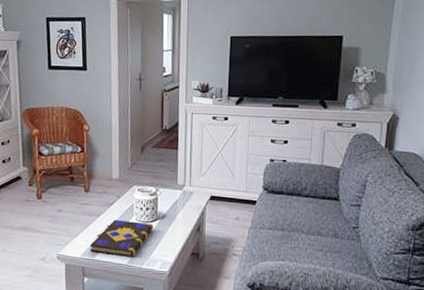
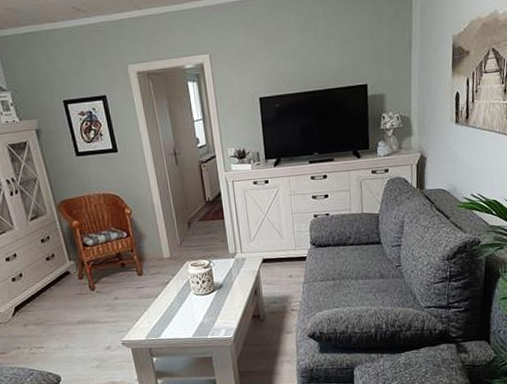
book: present [89,219,154,258] -> none [152,294,213,332]

